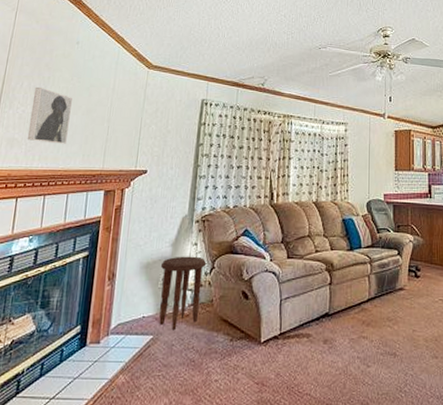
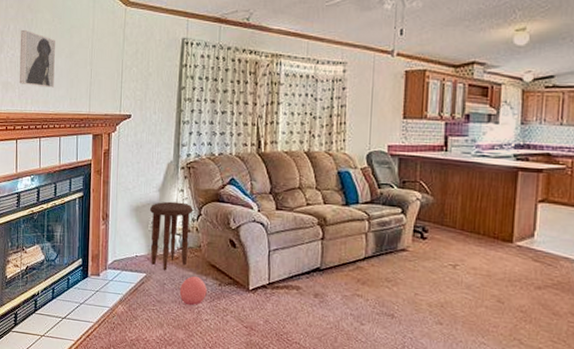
ball: none [188,333,218,367] -> present [179,276,207,306]

